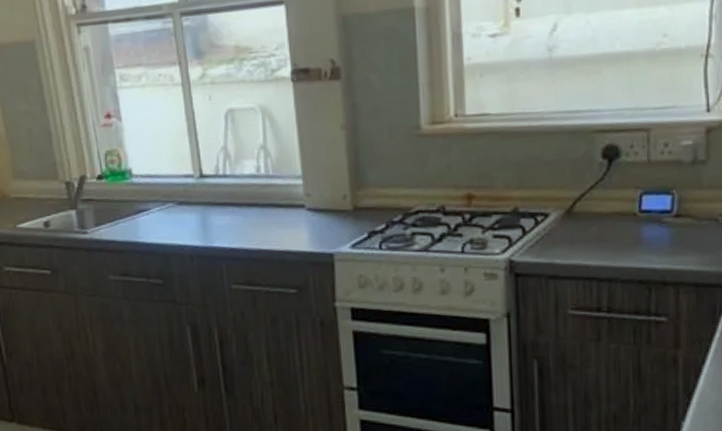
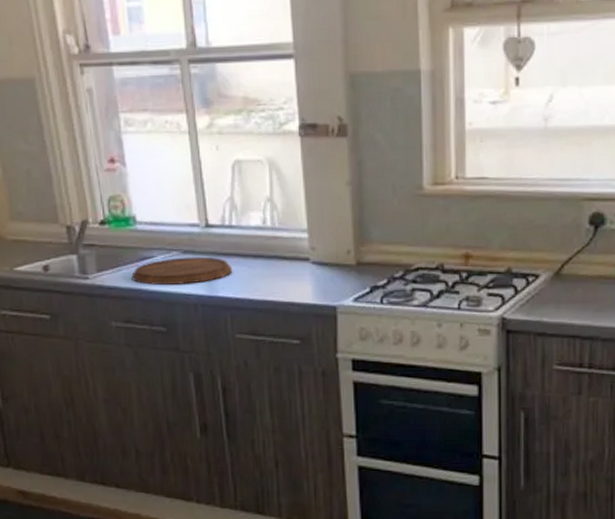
cutting board: none [128,207,227,238] -> present [131,256,232,285]

